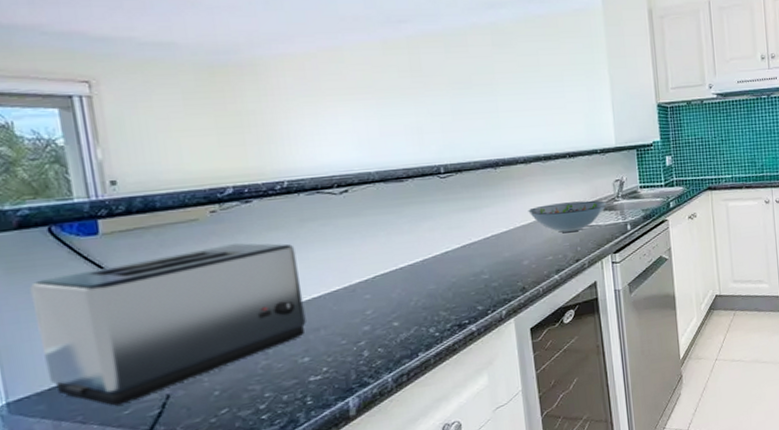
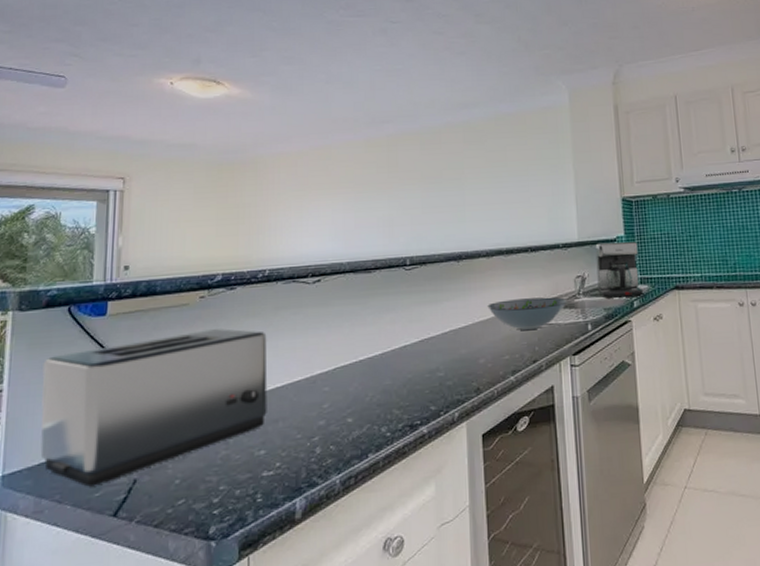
coffee maker: none [632,146,678,201] -> present [595,241,643,299]

